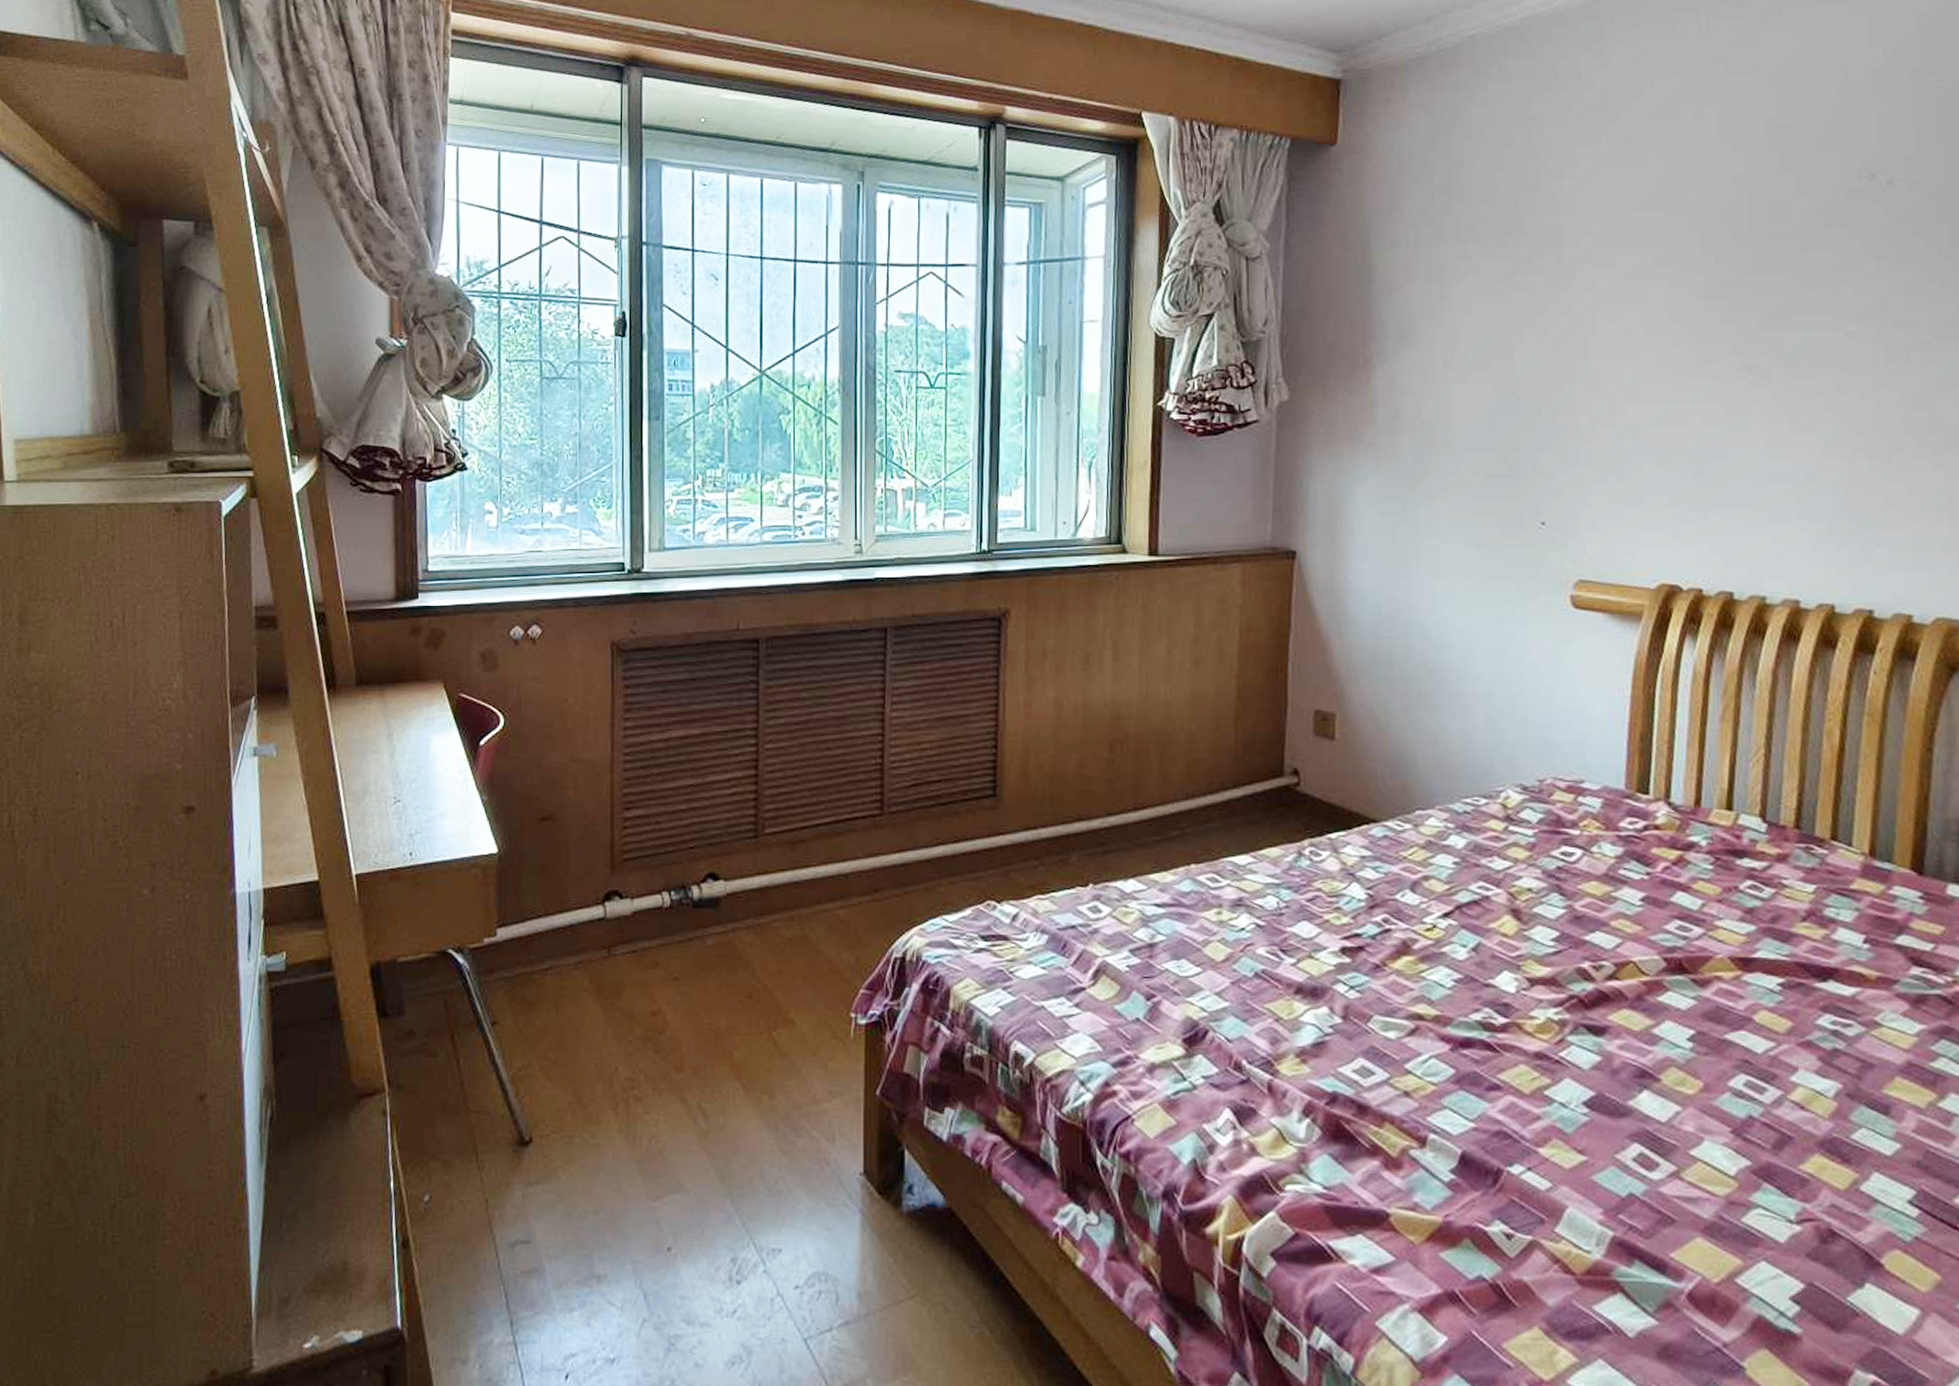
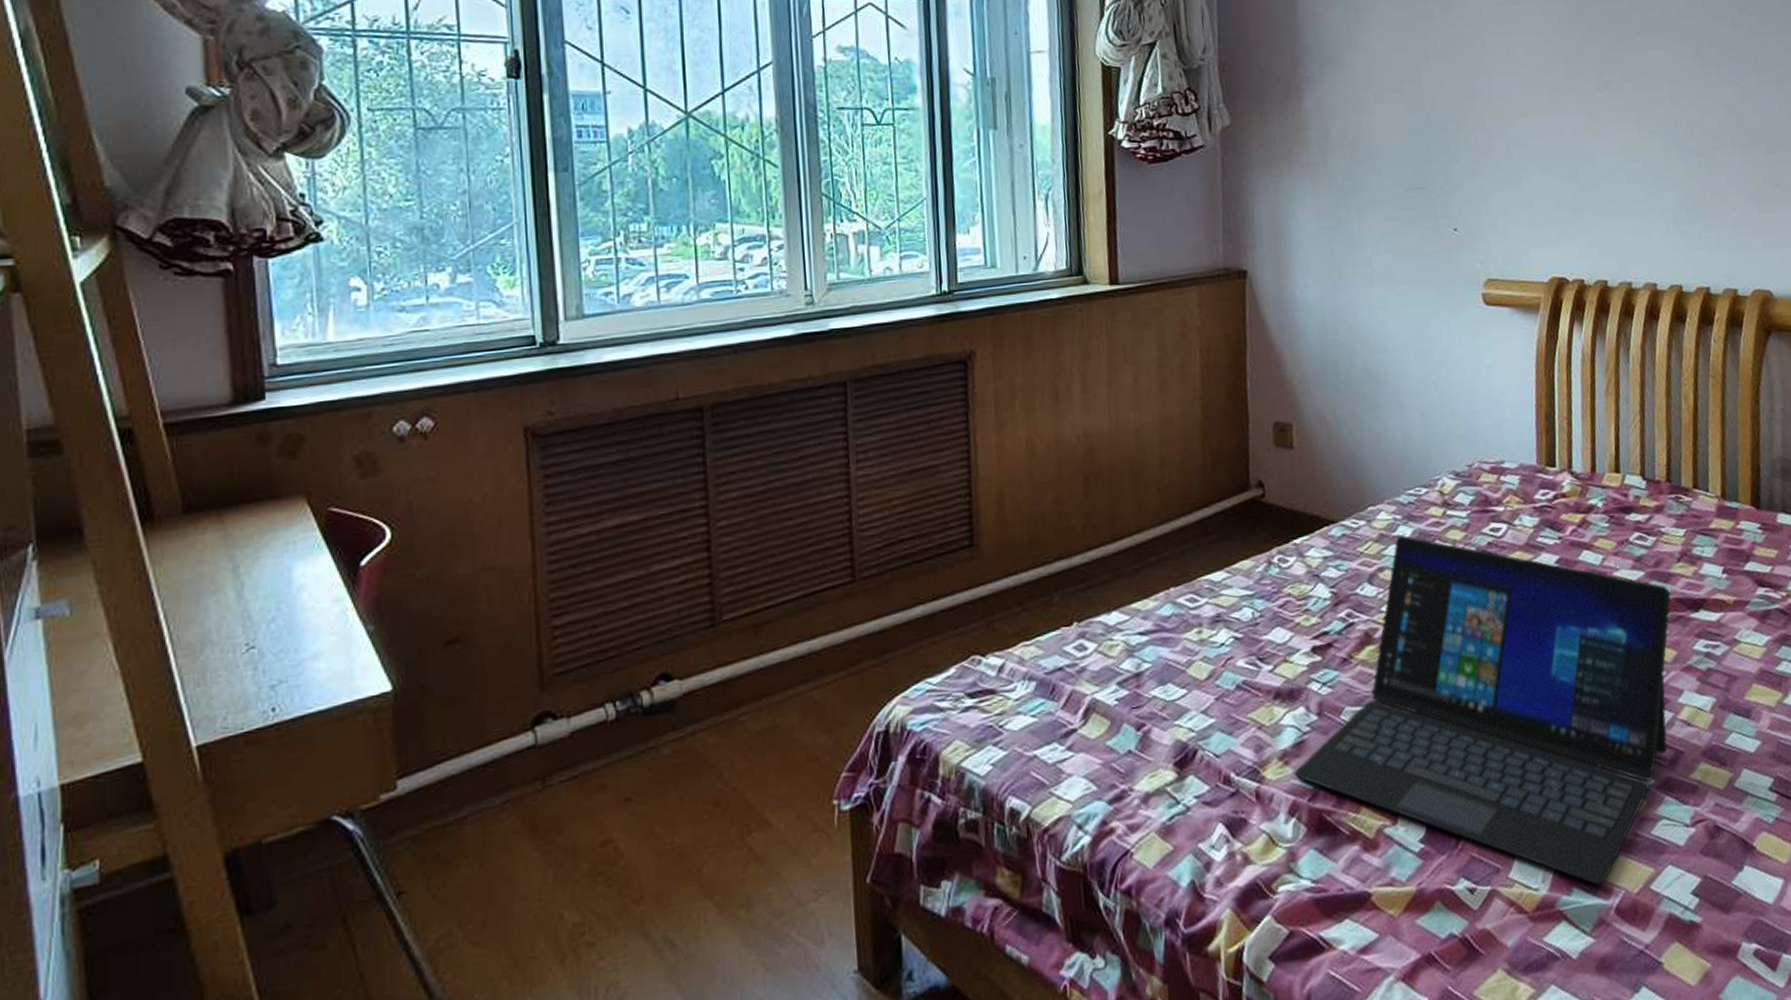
laptop: none [1311,846,1790,1264] -> present [1294,535,1671,885]

